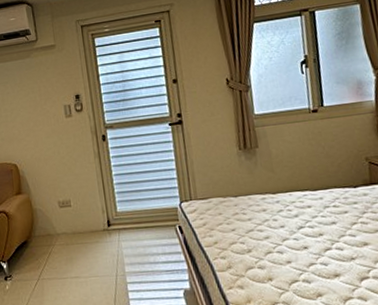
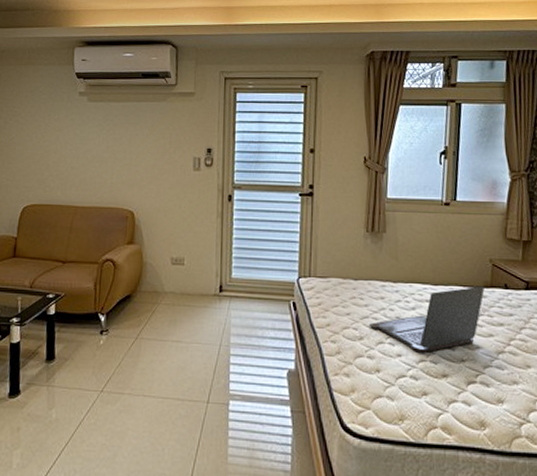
laptop: none [254,184,365,257] -> present [368,286,485,353]

